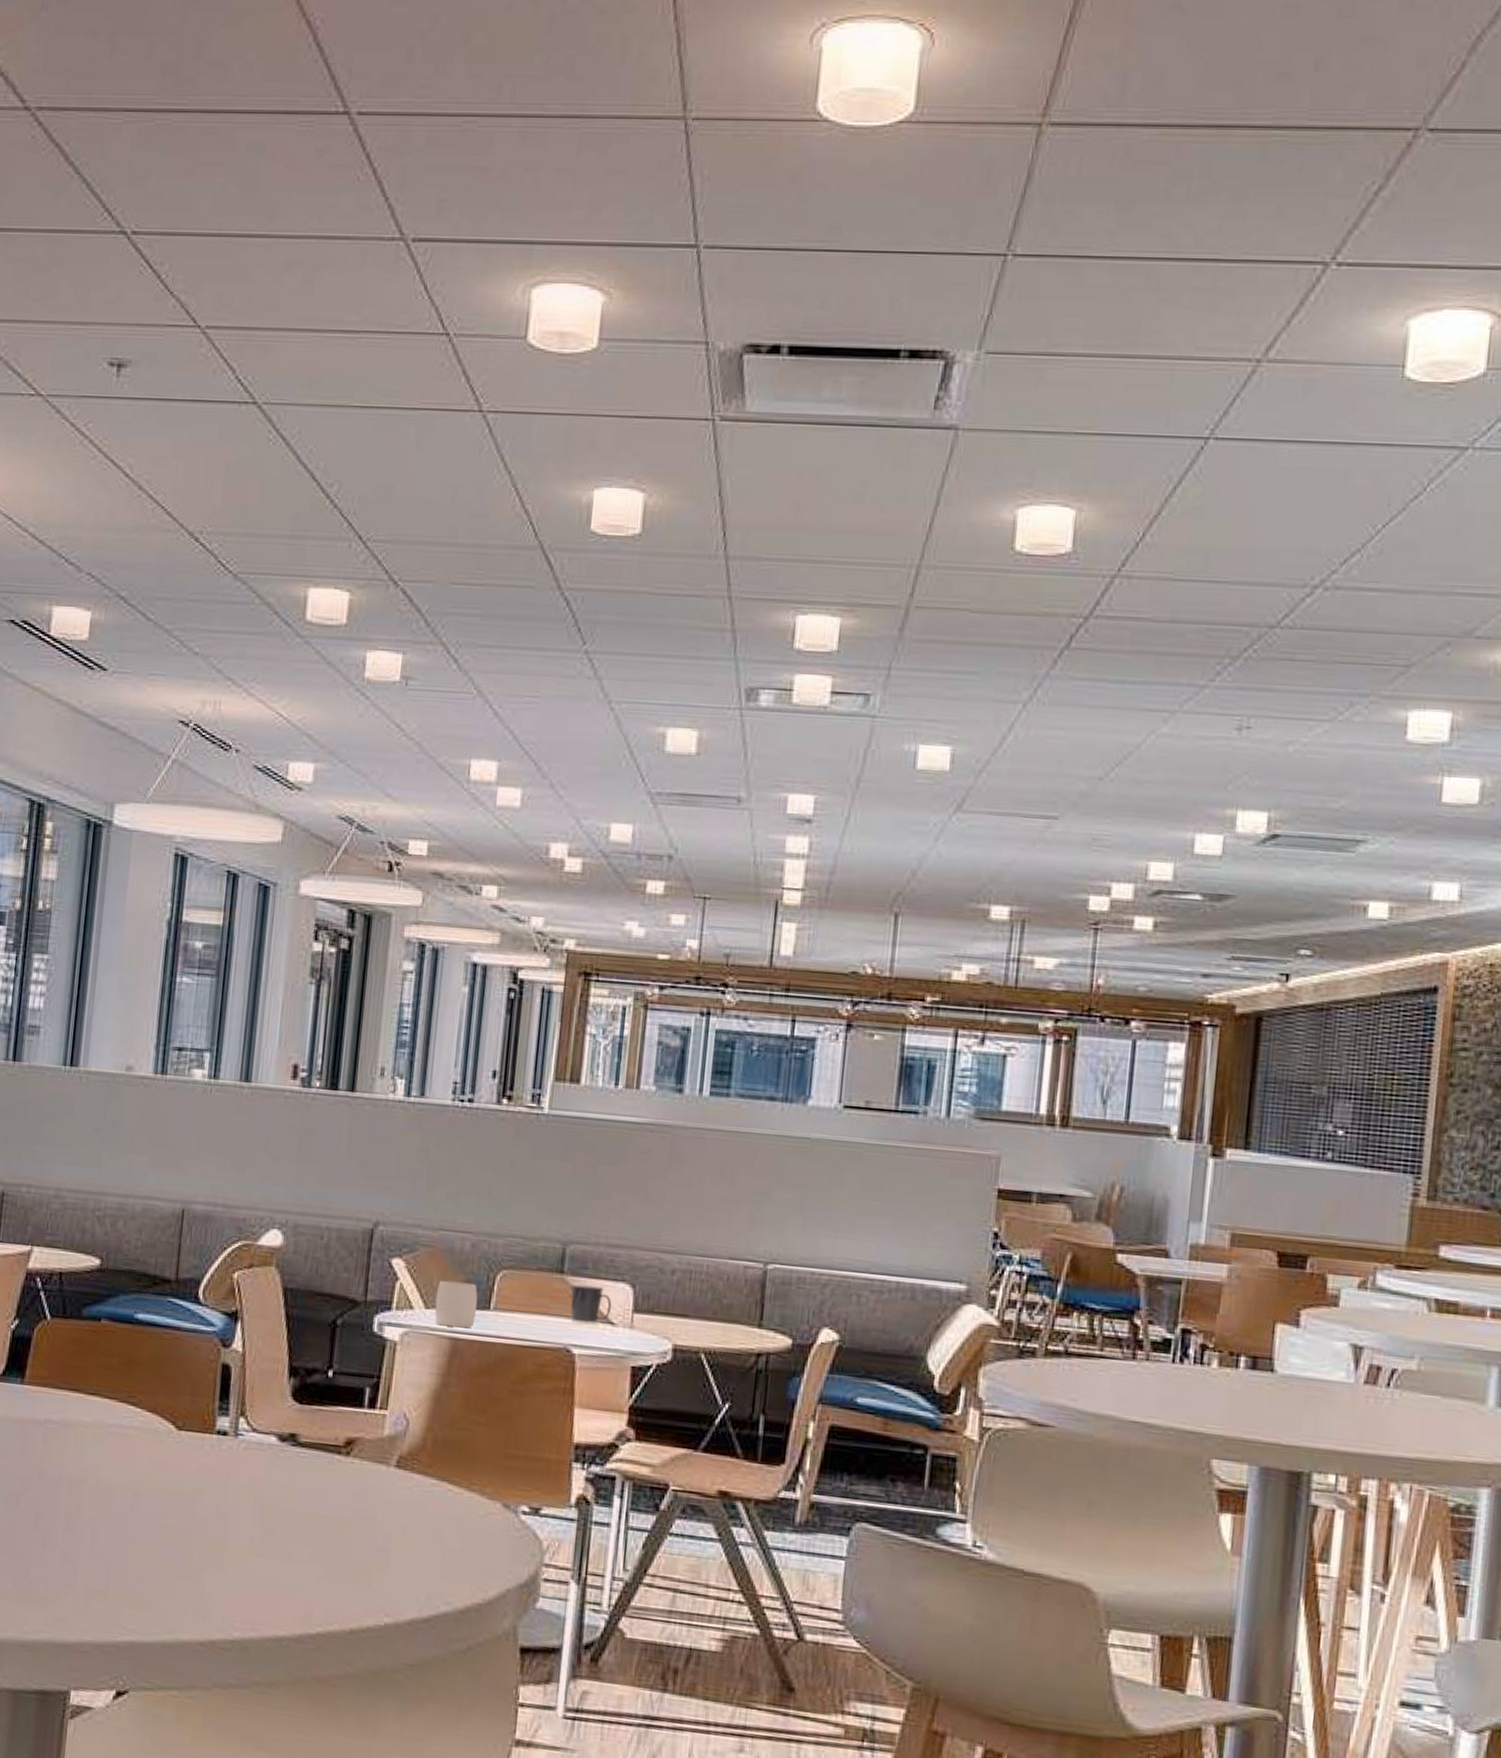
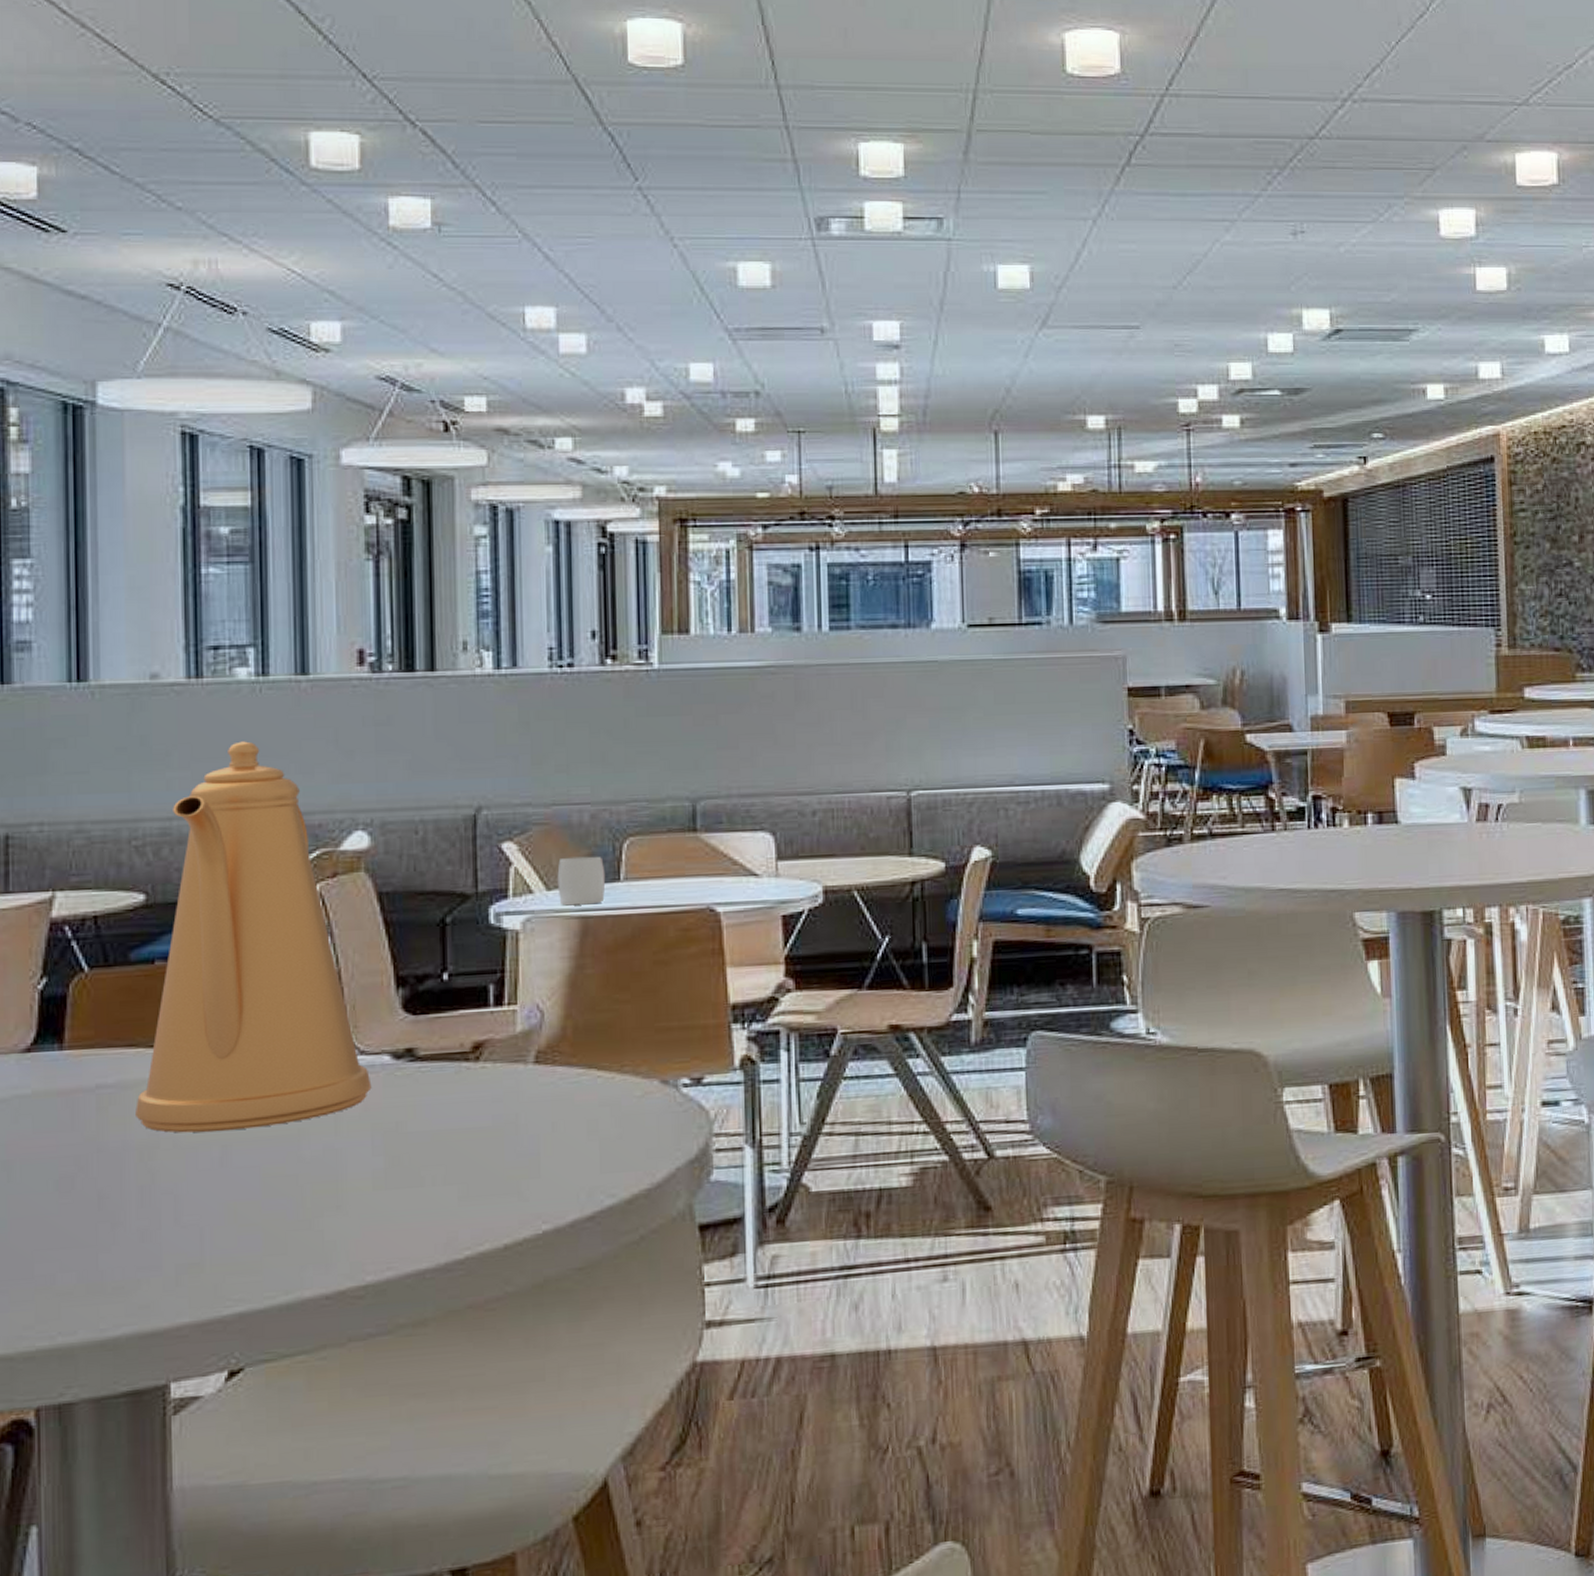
coffee pot: none [71,1135,259,1482] -> present [135,741,372,1133]
mug: present [570,1284,611,1326] -> none [707,839,752,882]

